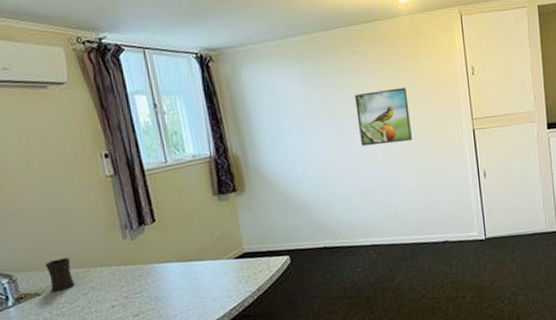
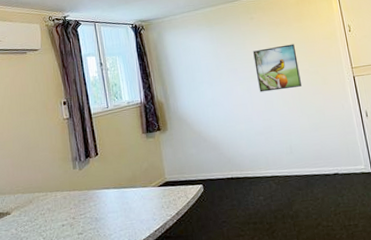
mug: present [44,258,75,292] -> none [15,184,36,212]

